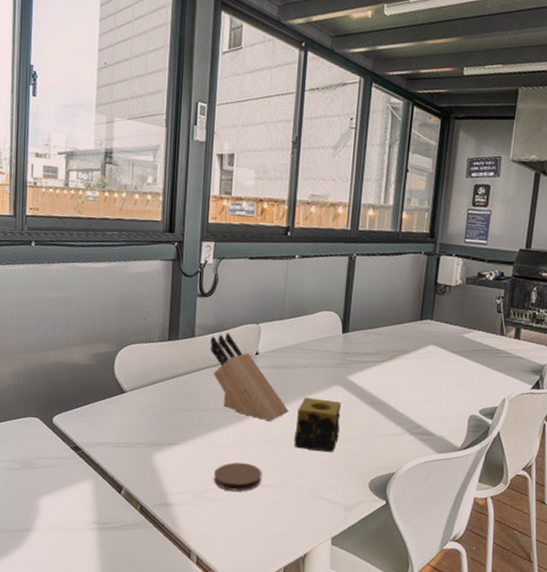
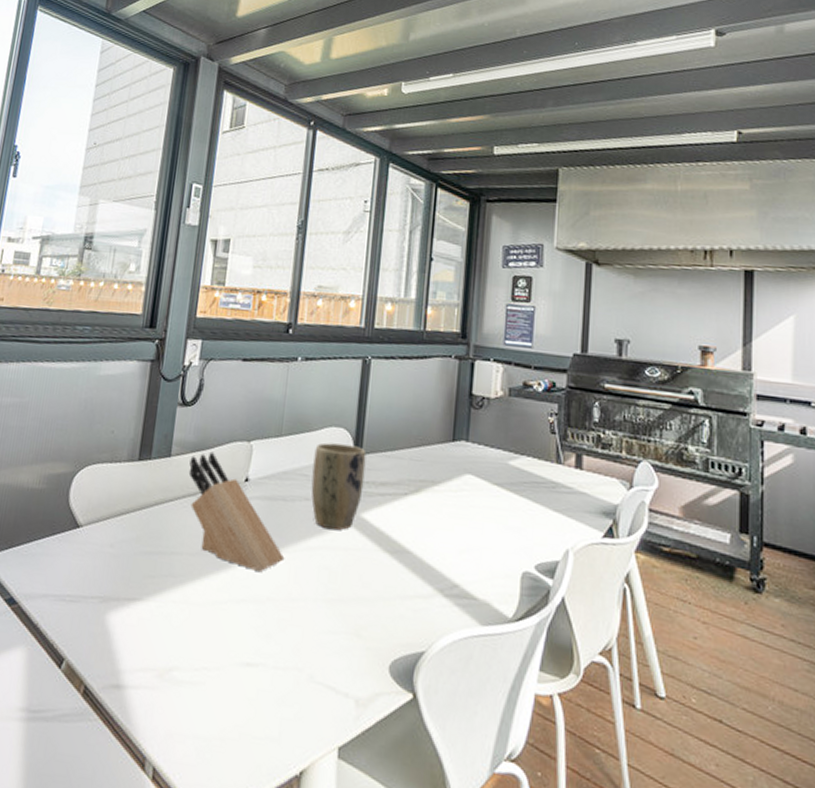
coaster: present [214,462,262,492] -> none [183,628,247,671]
candle: present [294,397,342,453] -> none [289,540,353,620]
plant pot: none [308,323,352,389] -> present [311,442,366,530]

